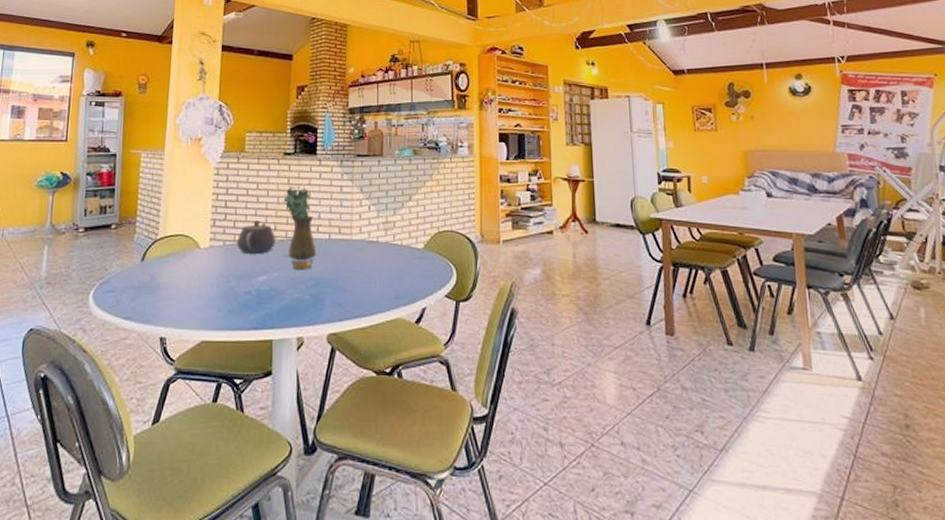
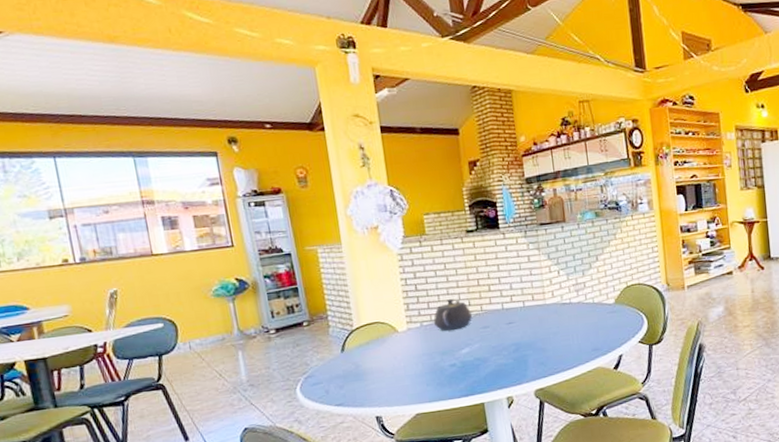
vase: present [283,184,317,270] -> none [473,260,514,339]

